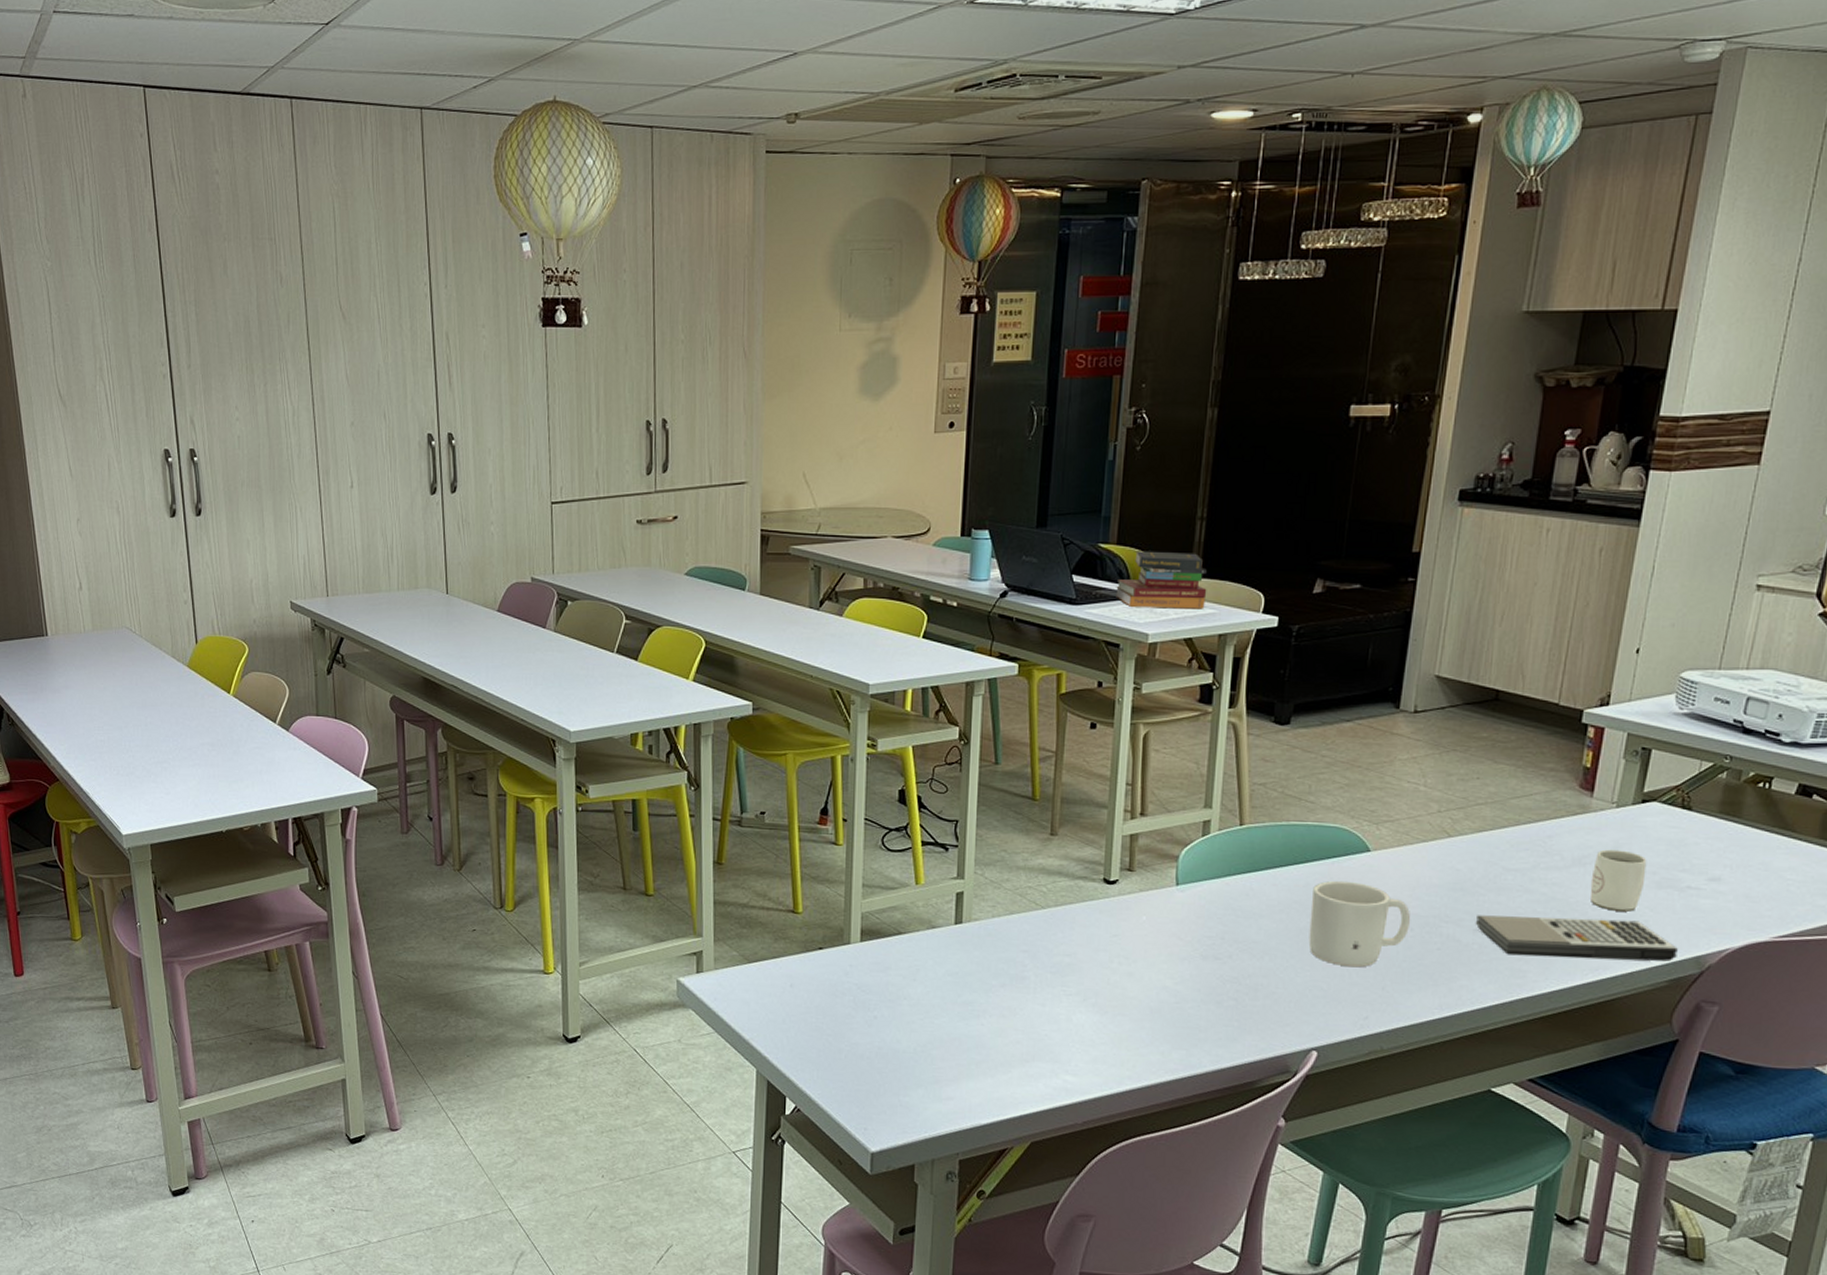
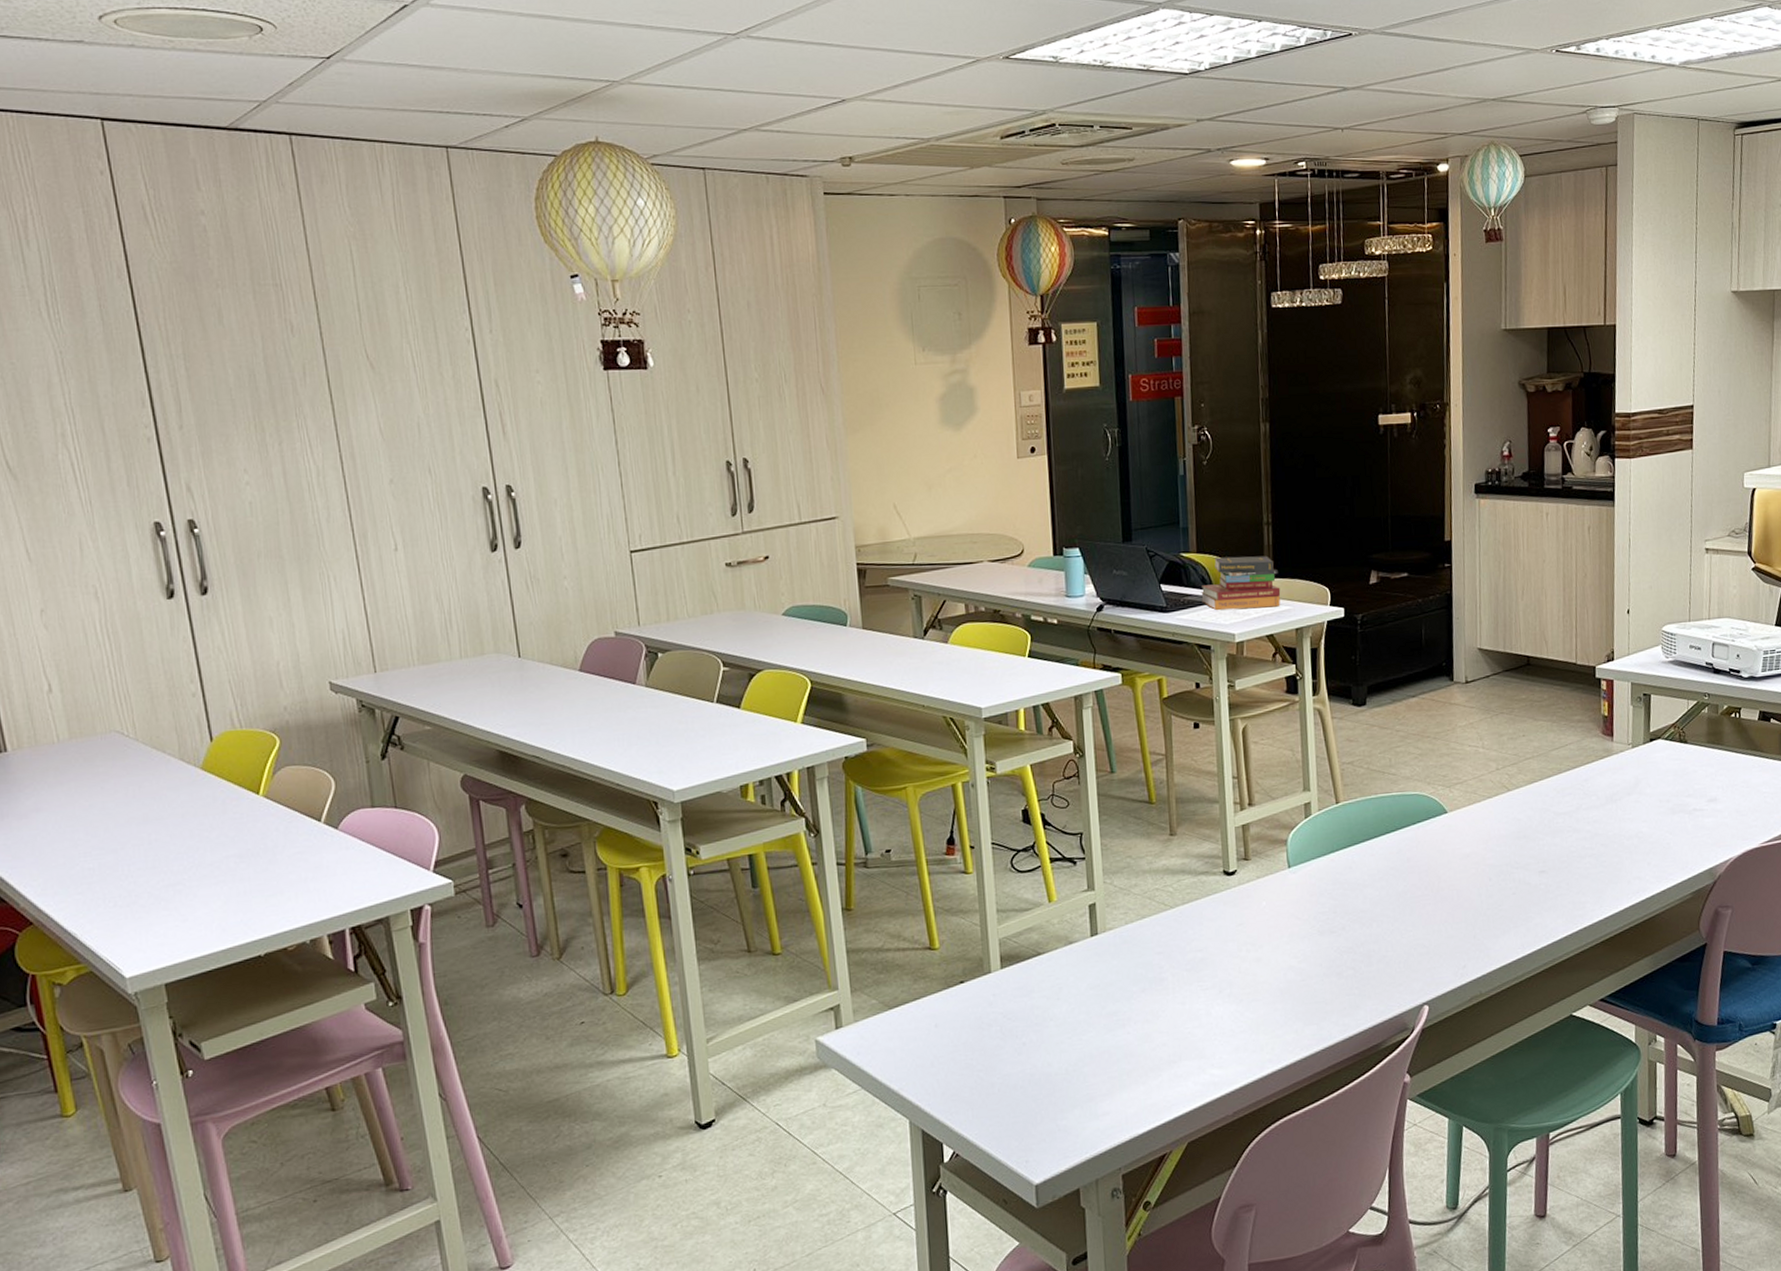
mug: present [1308,880,1411,968] -> none [1405,842,1489,922]
calculator: present [1475,915,1678,962] -> none [1539,844,1695,890]
mug: present [1590,849,1647,912] -> none [1622,784,1662,839]

